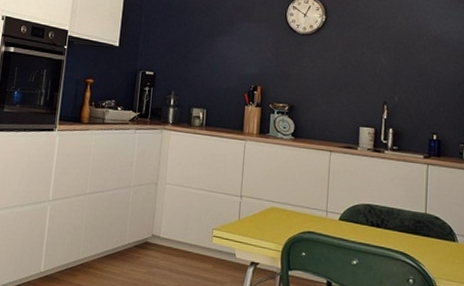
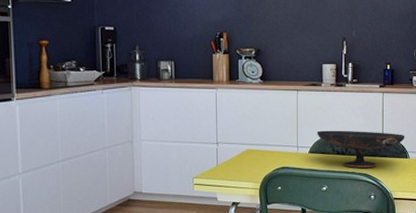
decorative bowl: none [349,197,453,247] -> present [317,130,405,168]

